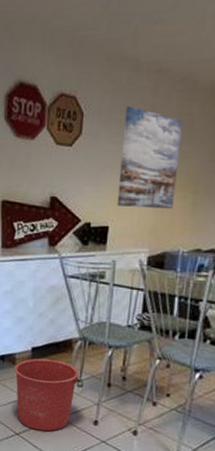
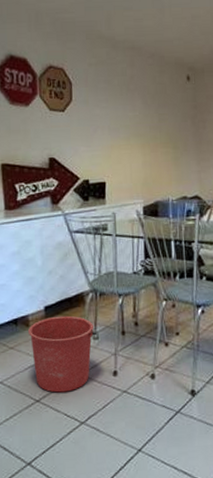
wall art: present [117,106,184,209] -> none [108,77,159,164]

